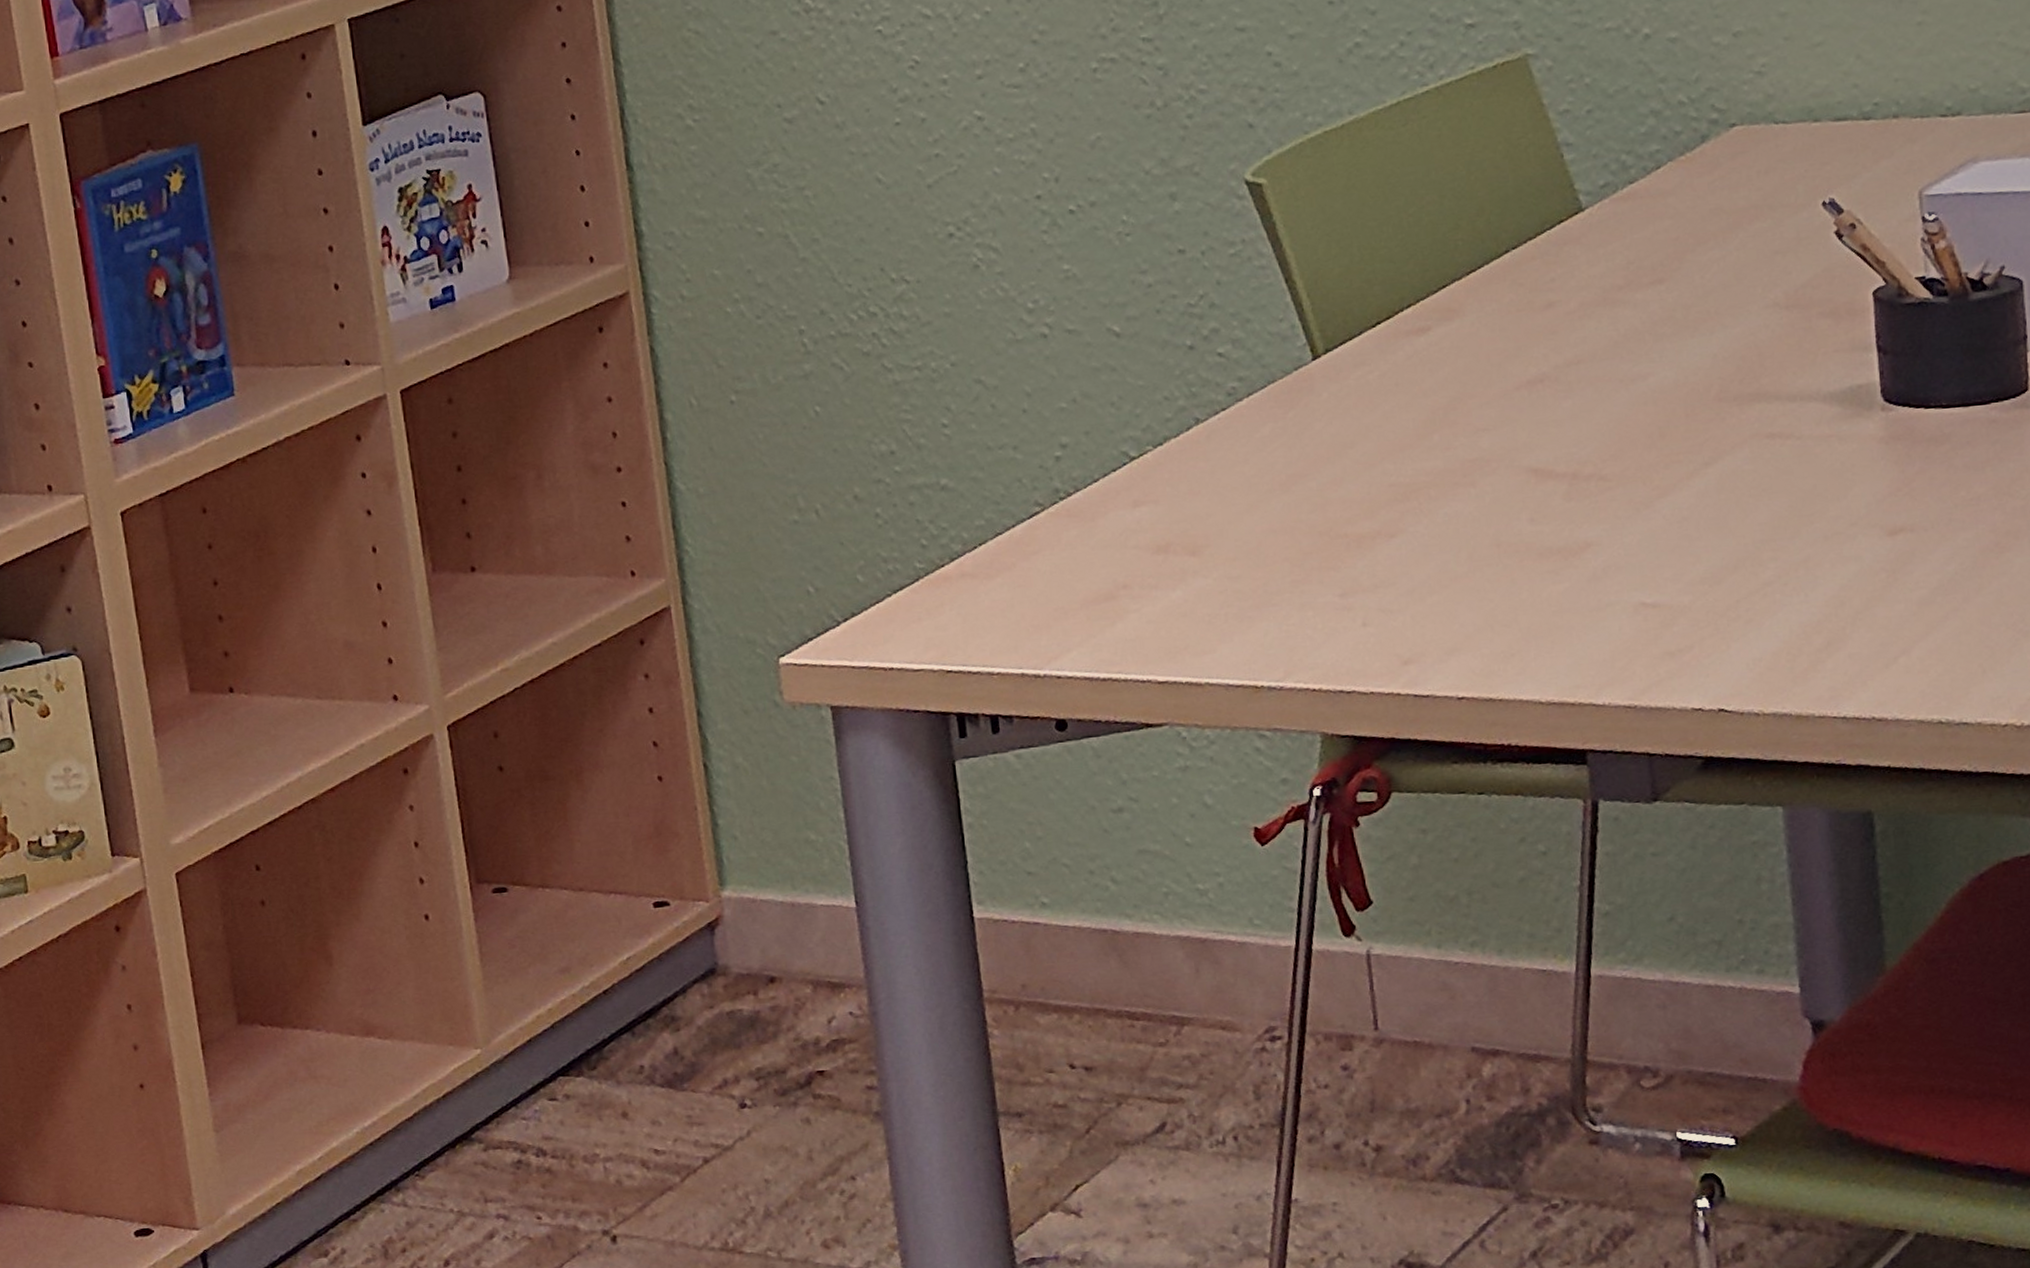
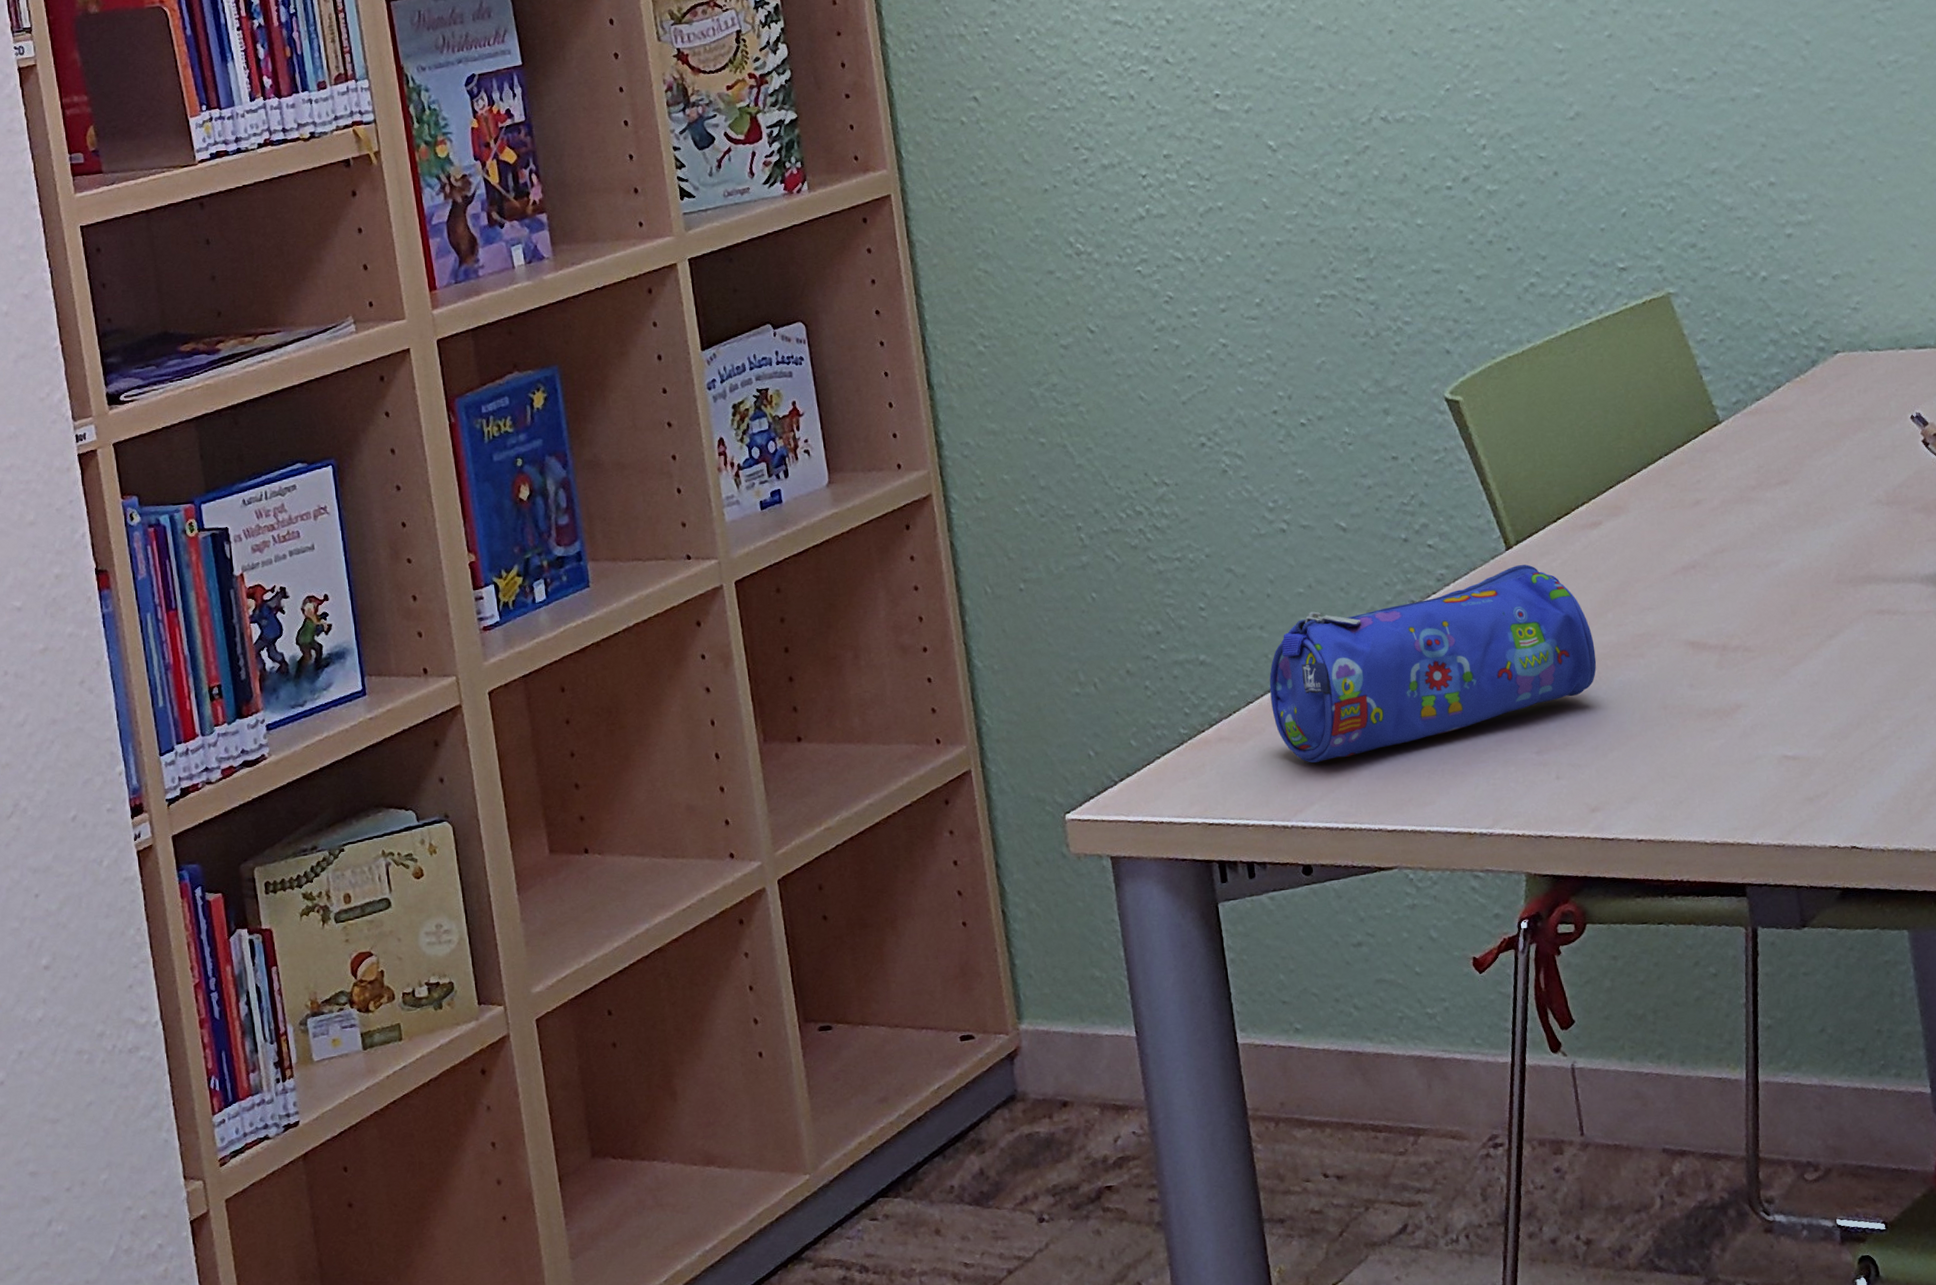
pencil case: none [1022,377,1417,604] -> present [1269,564,1597,763]

